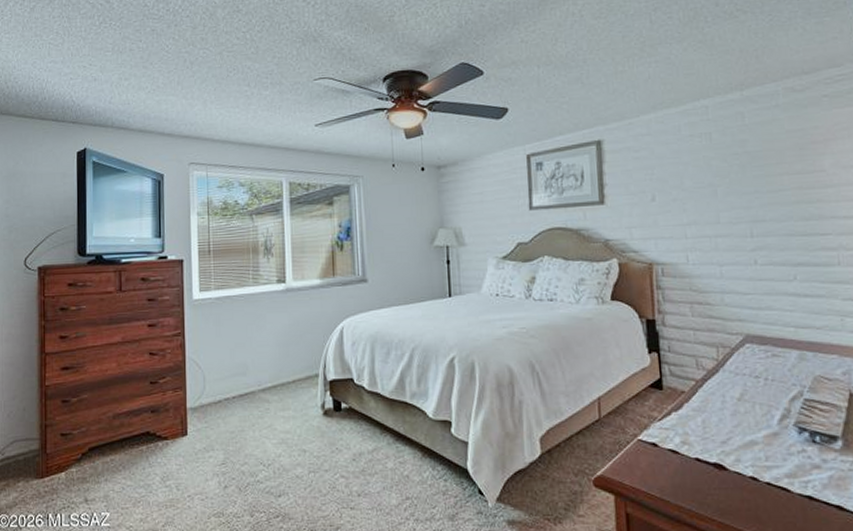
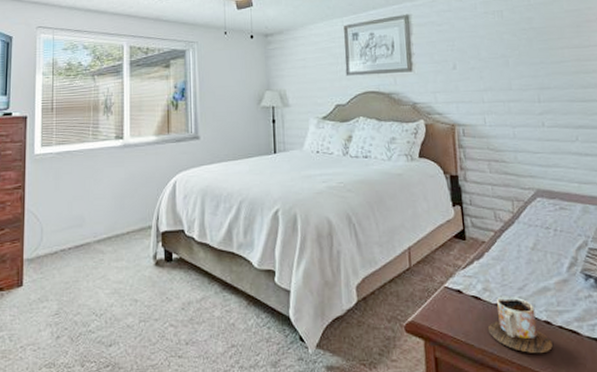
mug: none [685,449,759,512] -> present [487,295,553,354]

